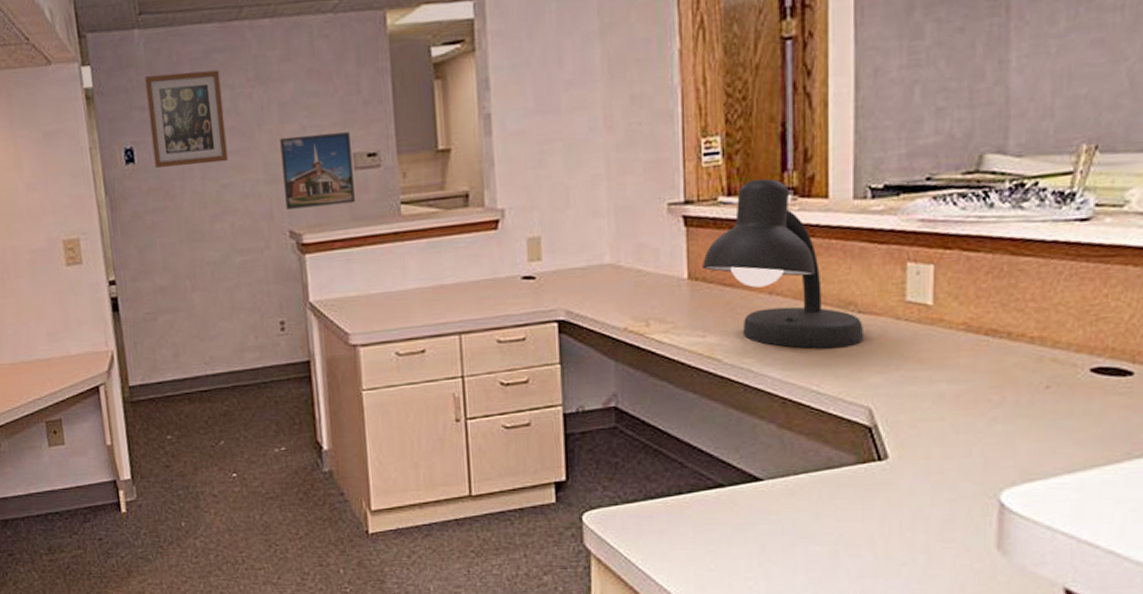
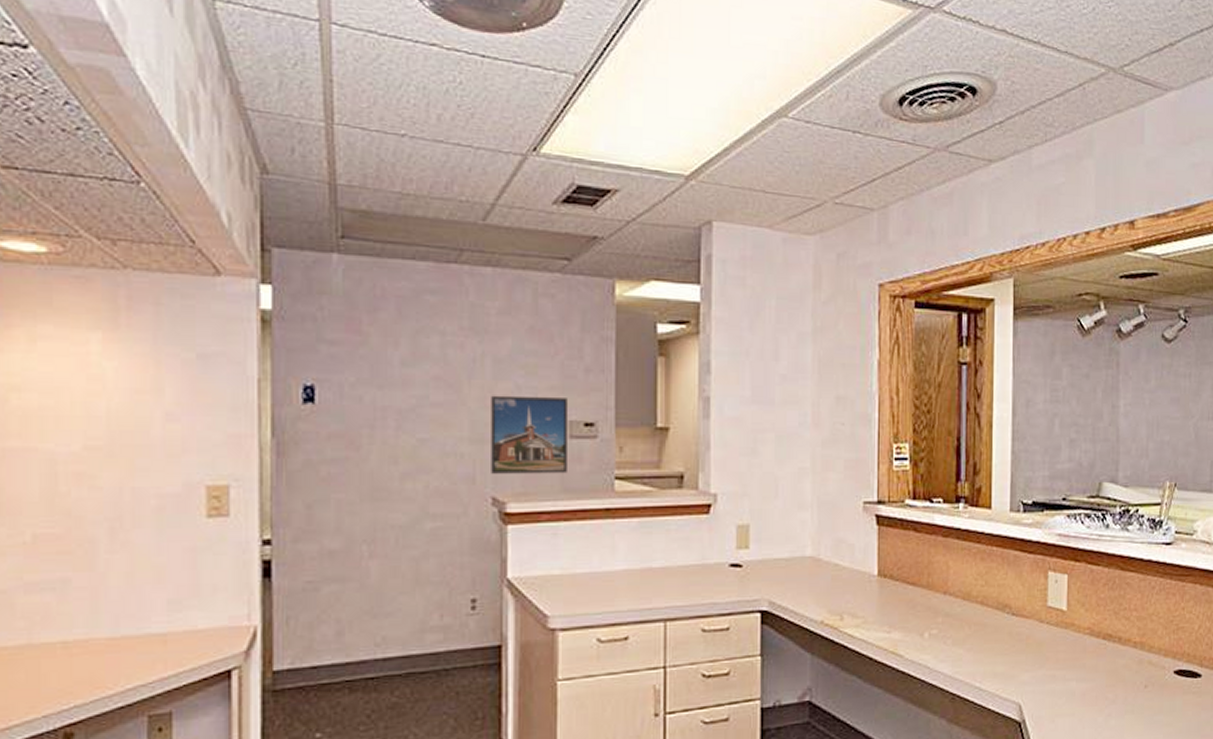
wall art: present [145,69,228,168] -> none [339,307,430,414]
desk lamp: present [702,178,865,349] -> none [890,486,1017,647]

